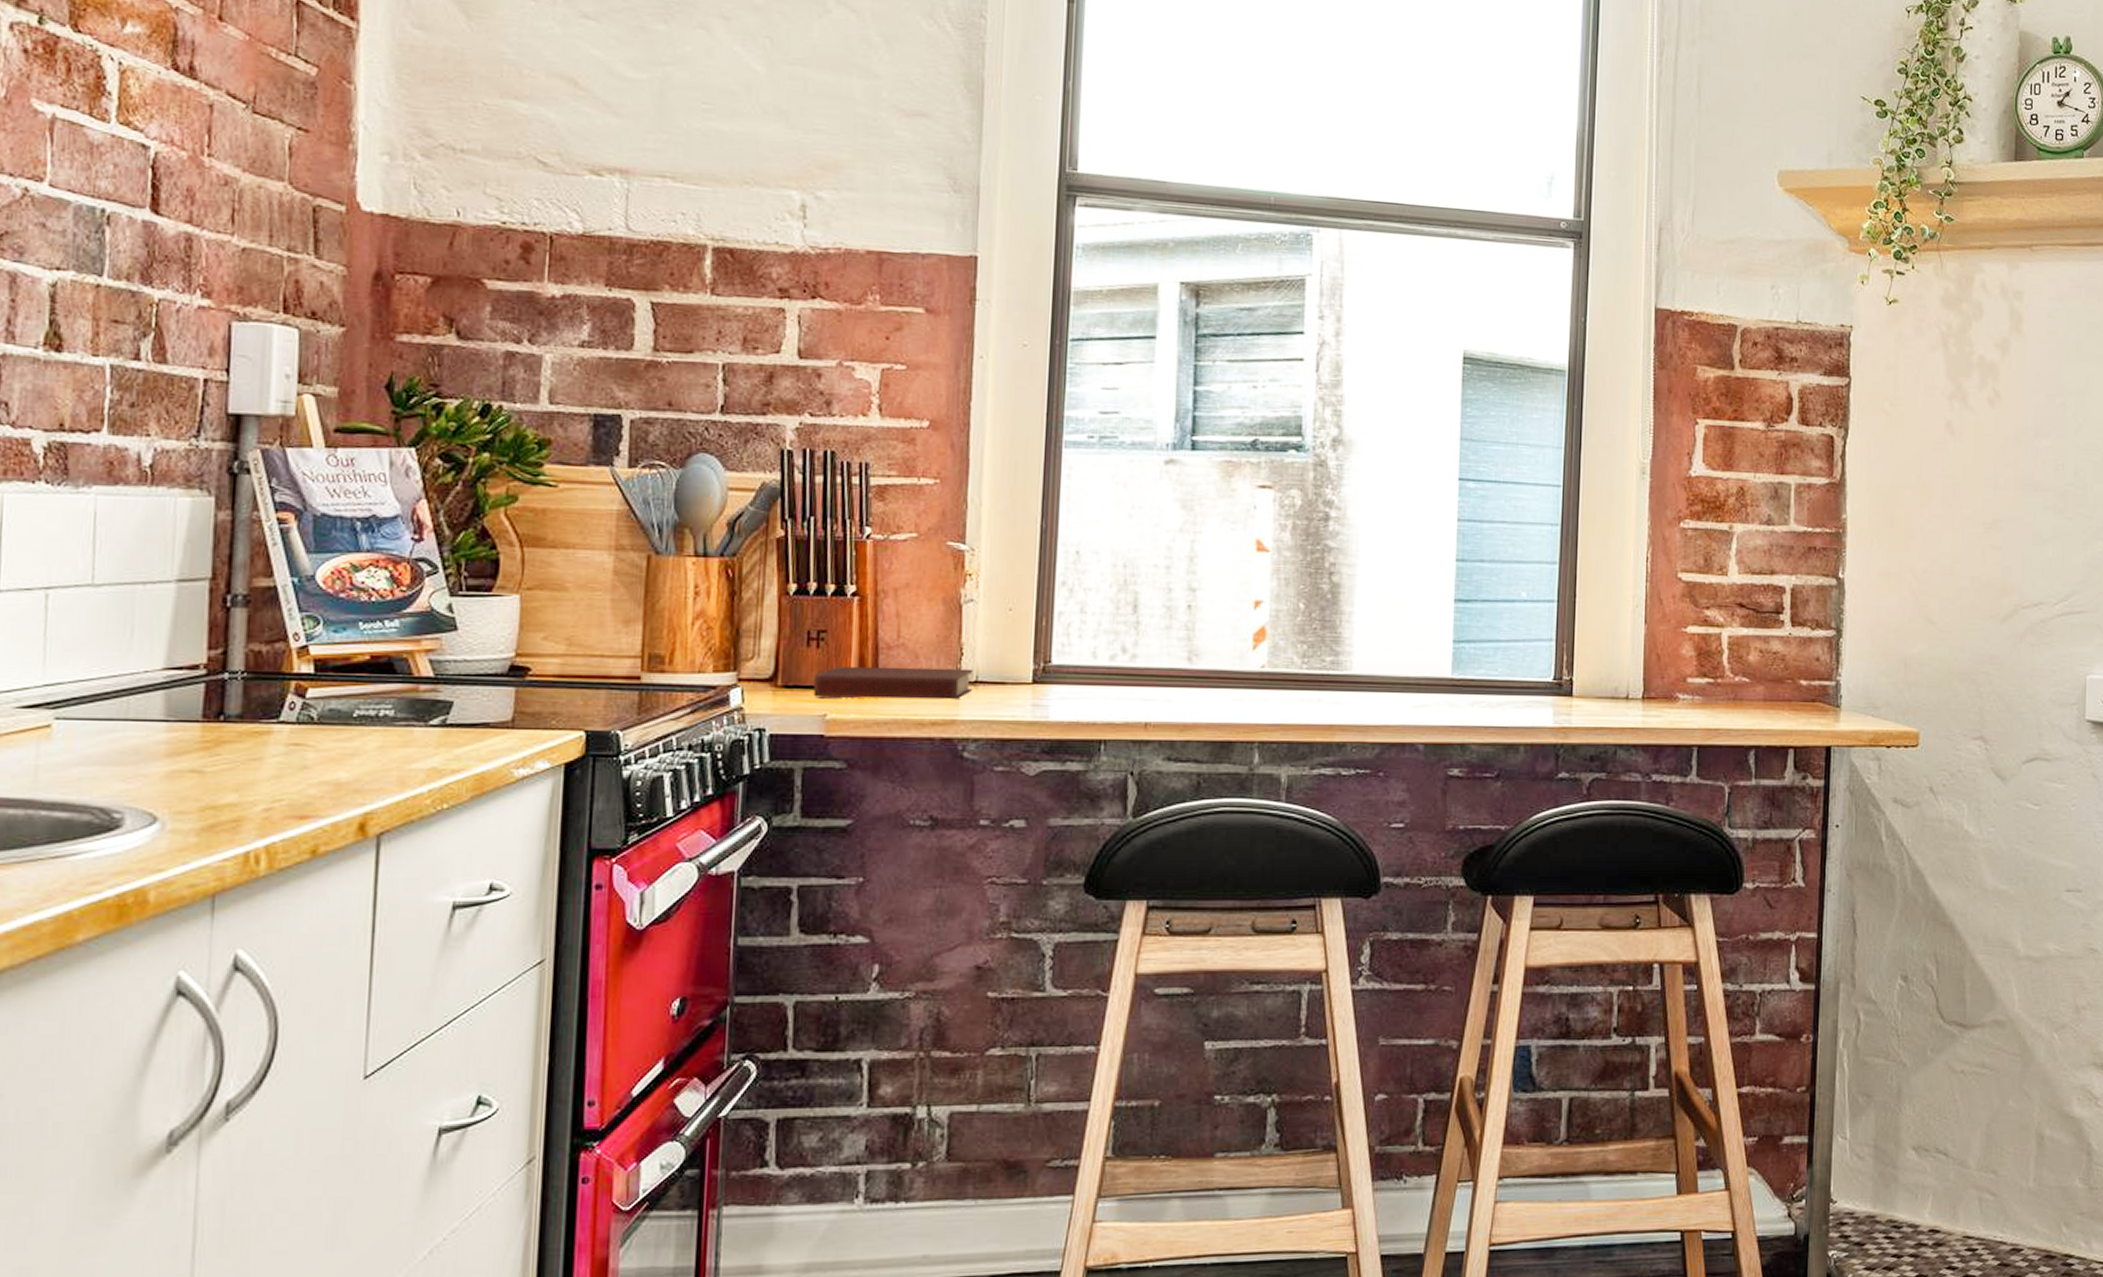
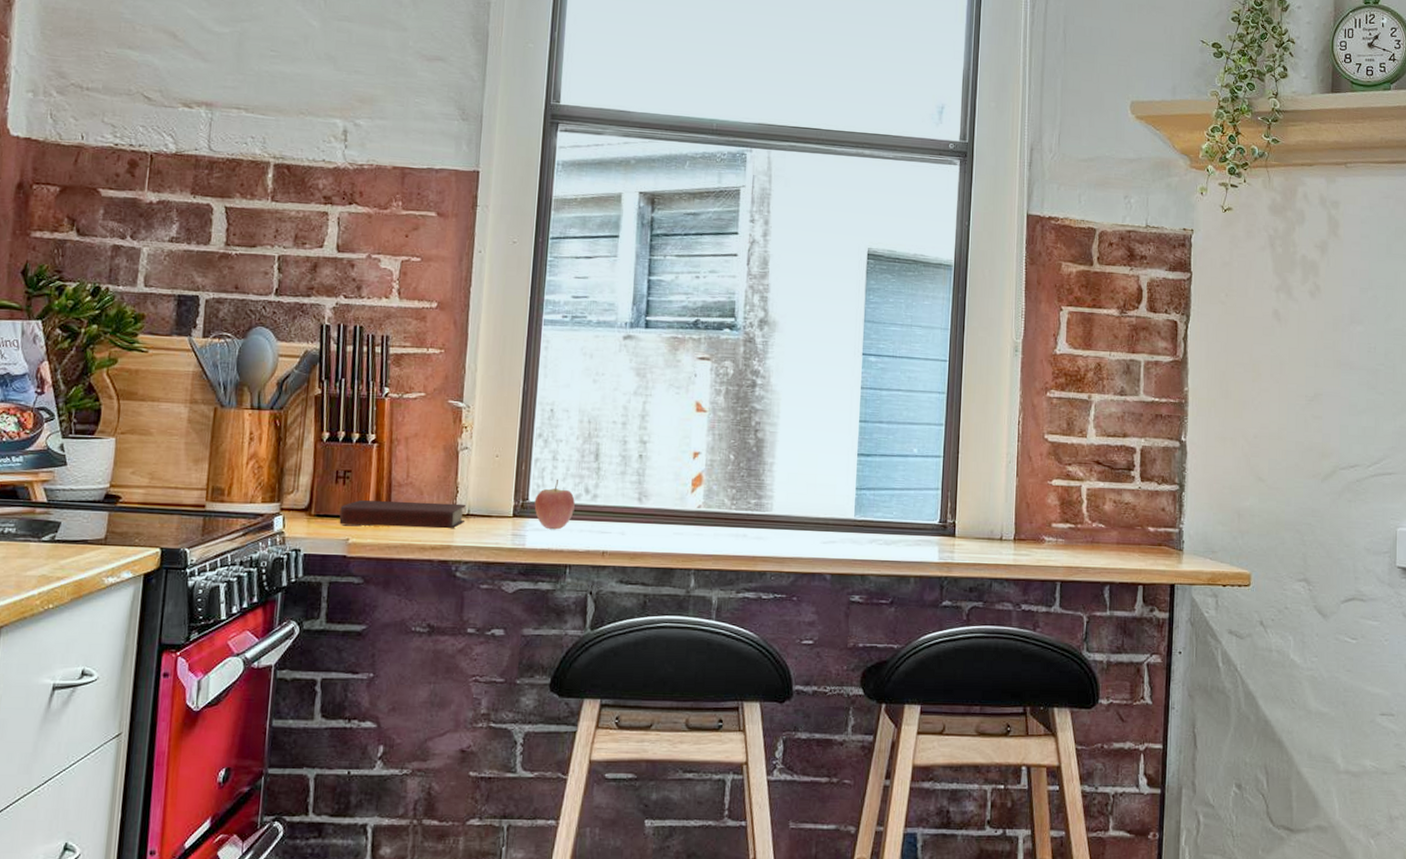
fruit: none [1058,636,1109,698] -> present [534,478,575,530]

